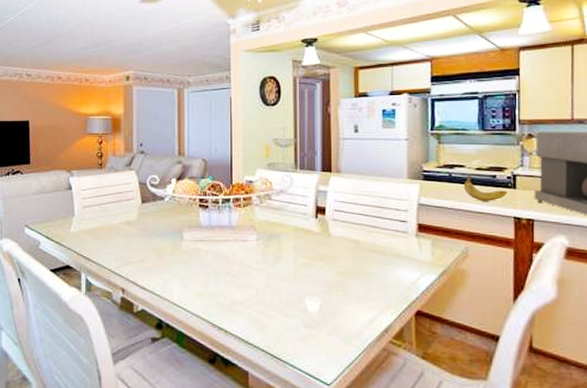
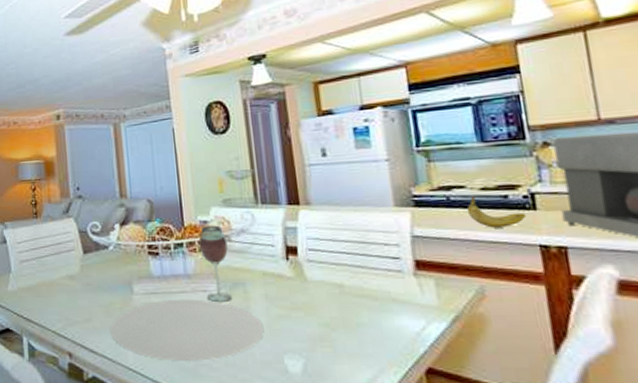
placemat: none [161,246,291,299] -> present [110,299,264,361]
wineglass: none [243,185,268,250] -> present [198,225,231,302]

